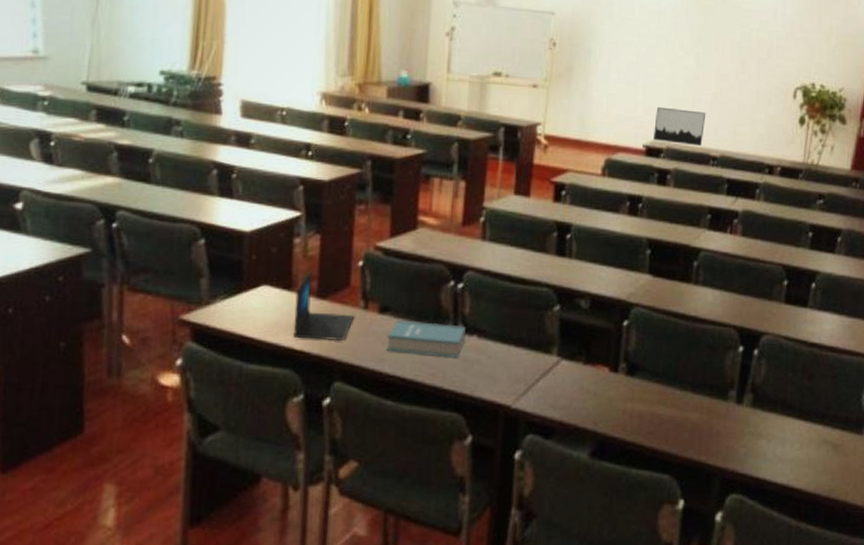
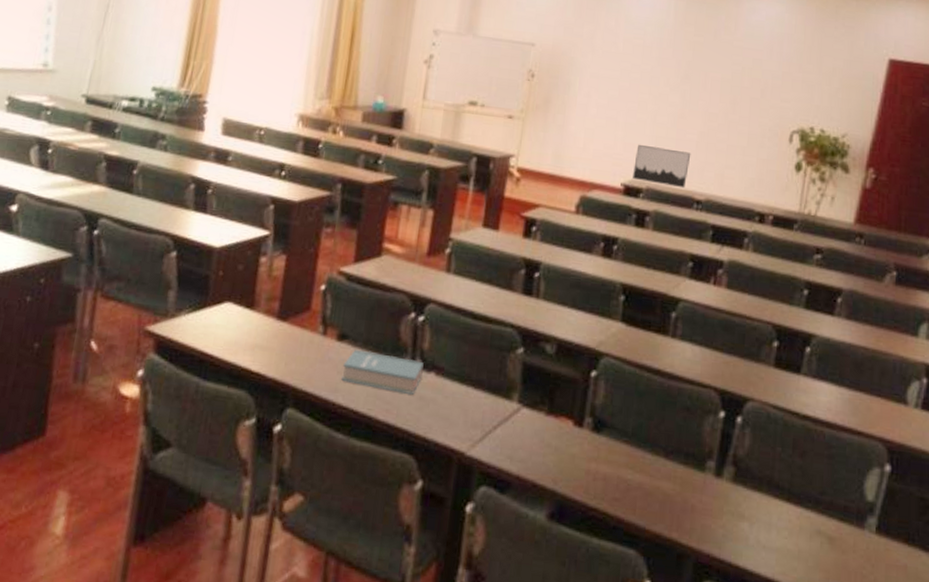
laptop: present [293,271,354,341] -> none [251,291,312,366]

